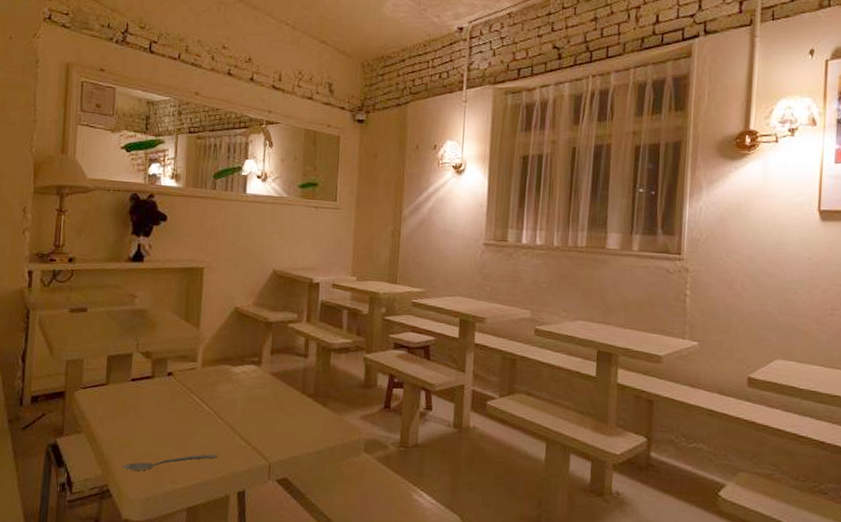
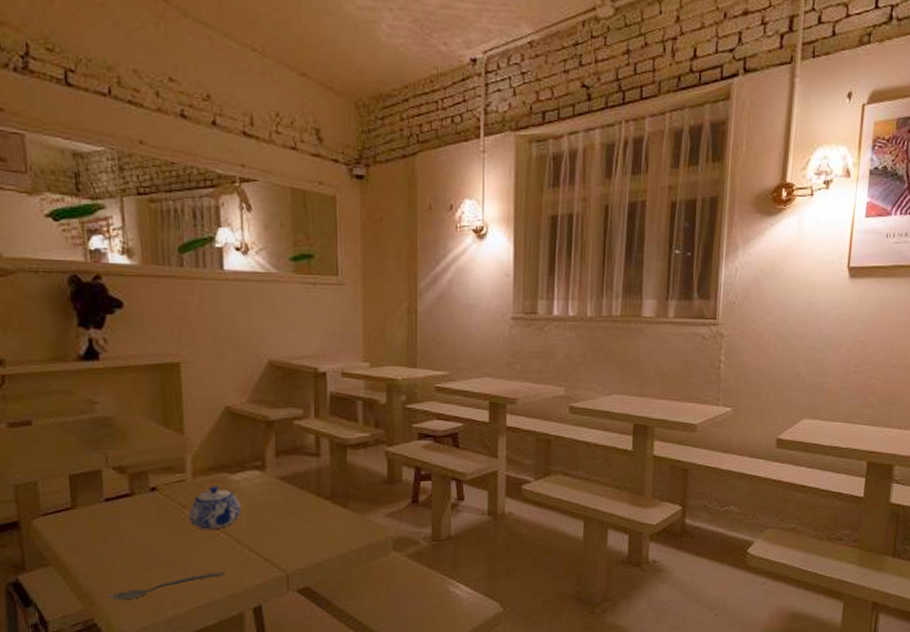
teapot: none [194,376,238,416] -> present [188,486,241,530]

